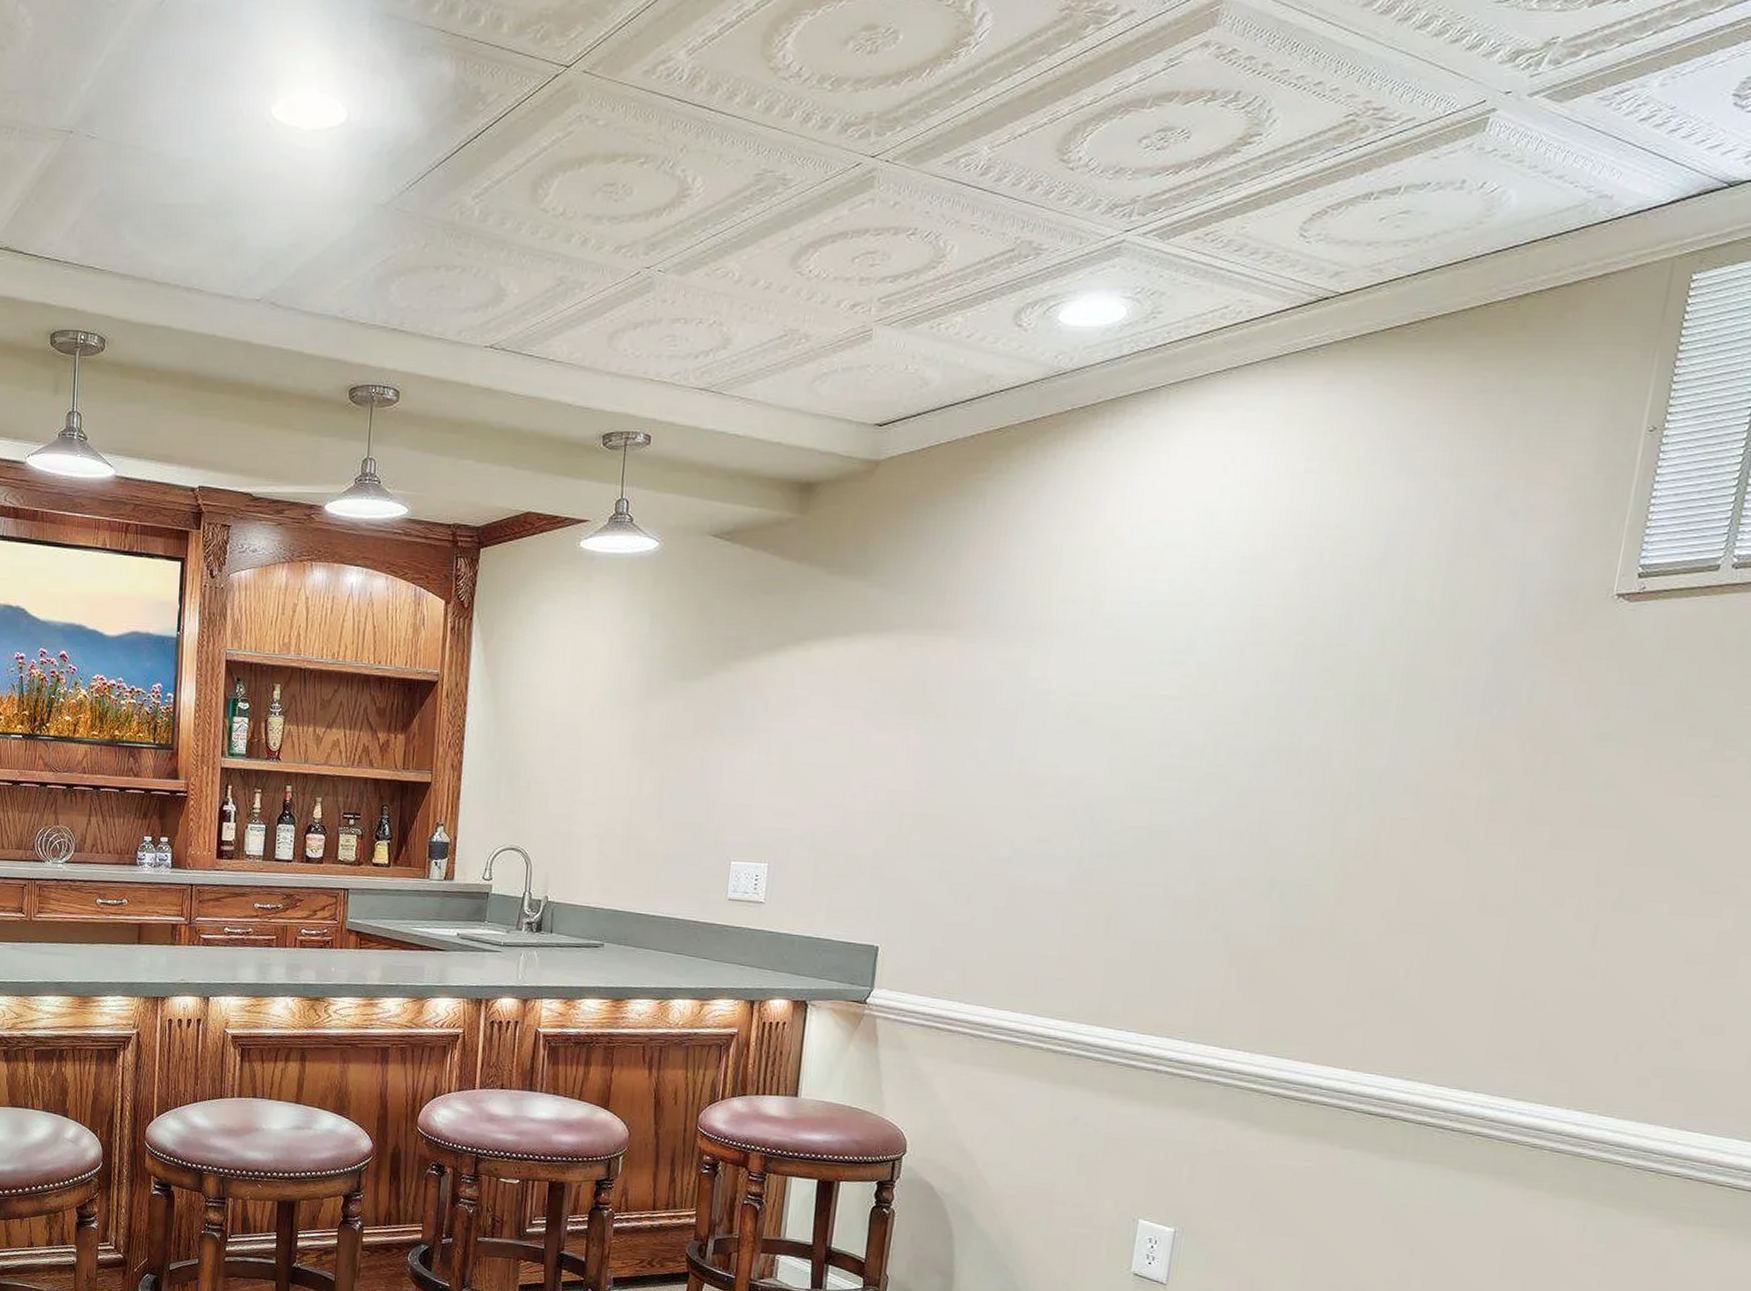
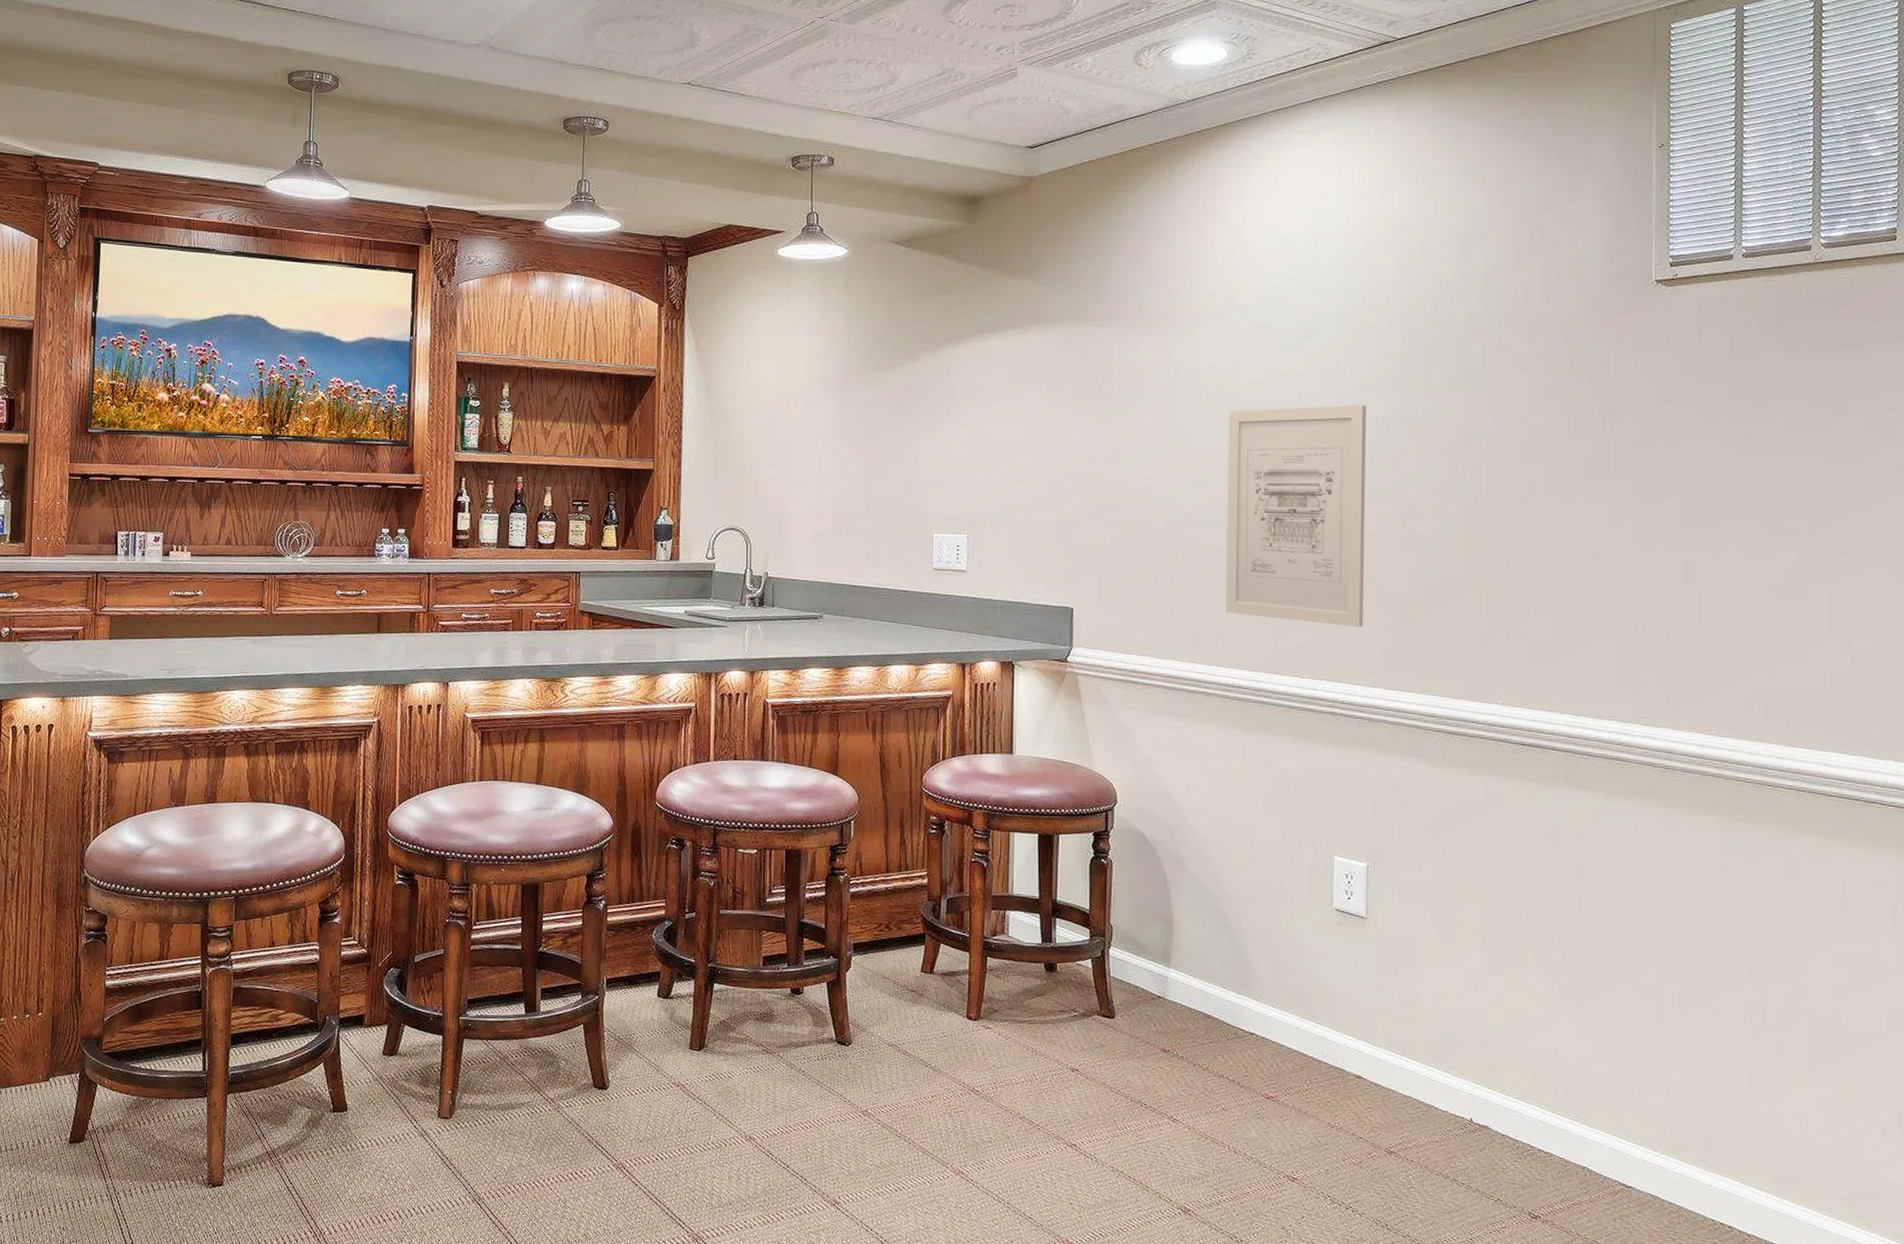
wall art: none [1049,732,1241,979] -> present [1226,405,1366,627]

